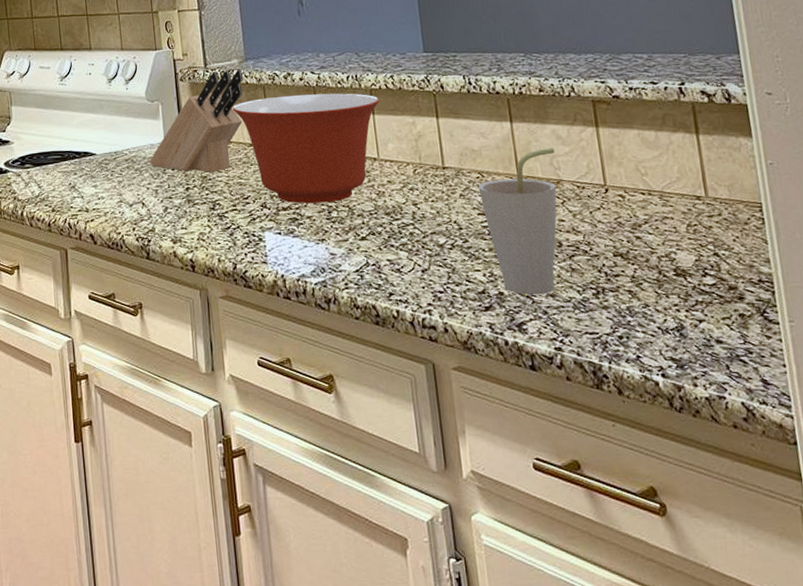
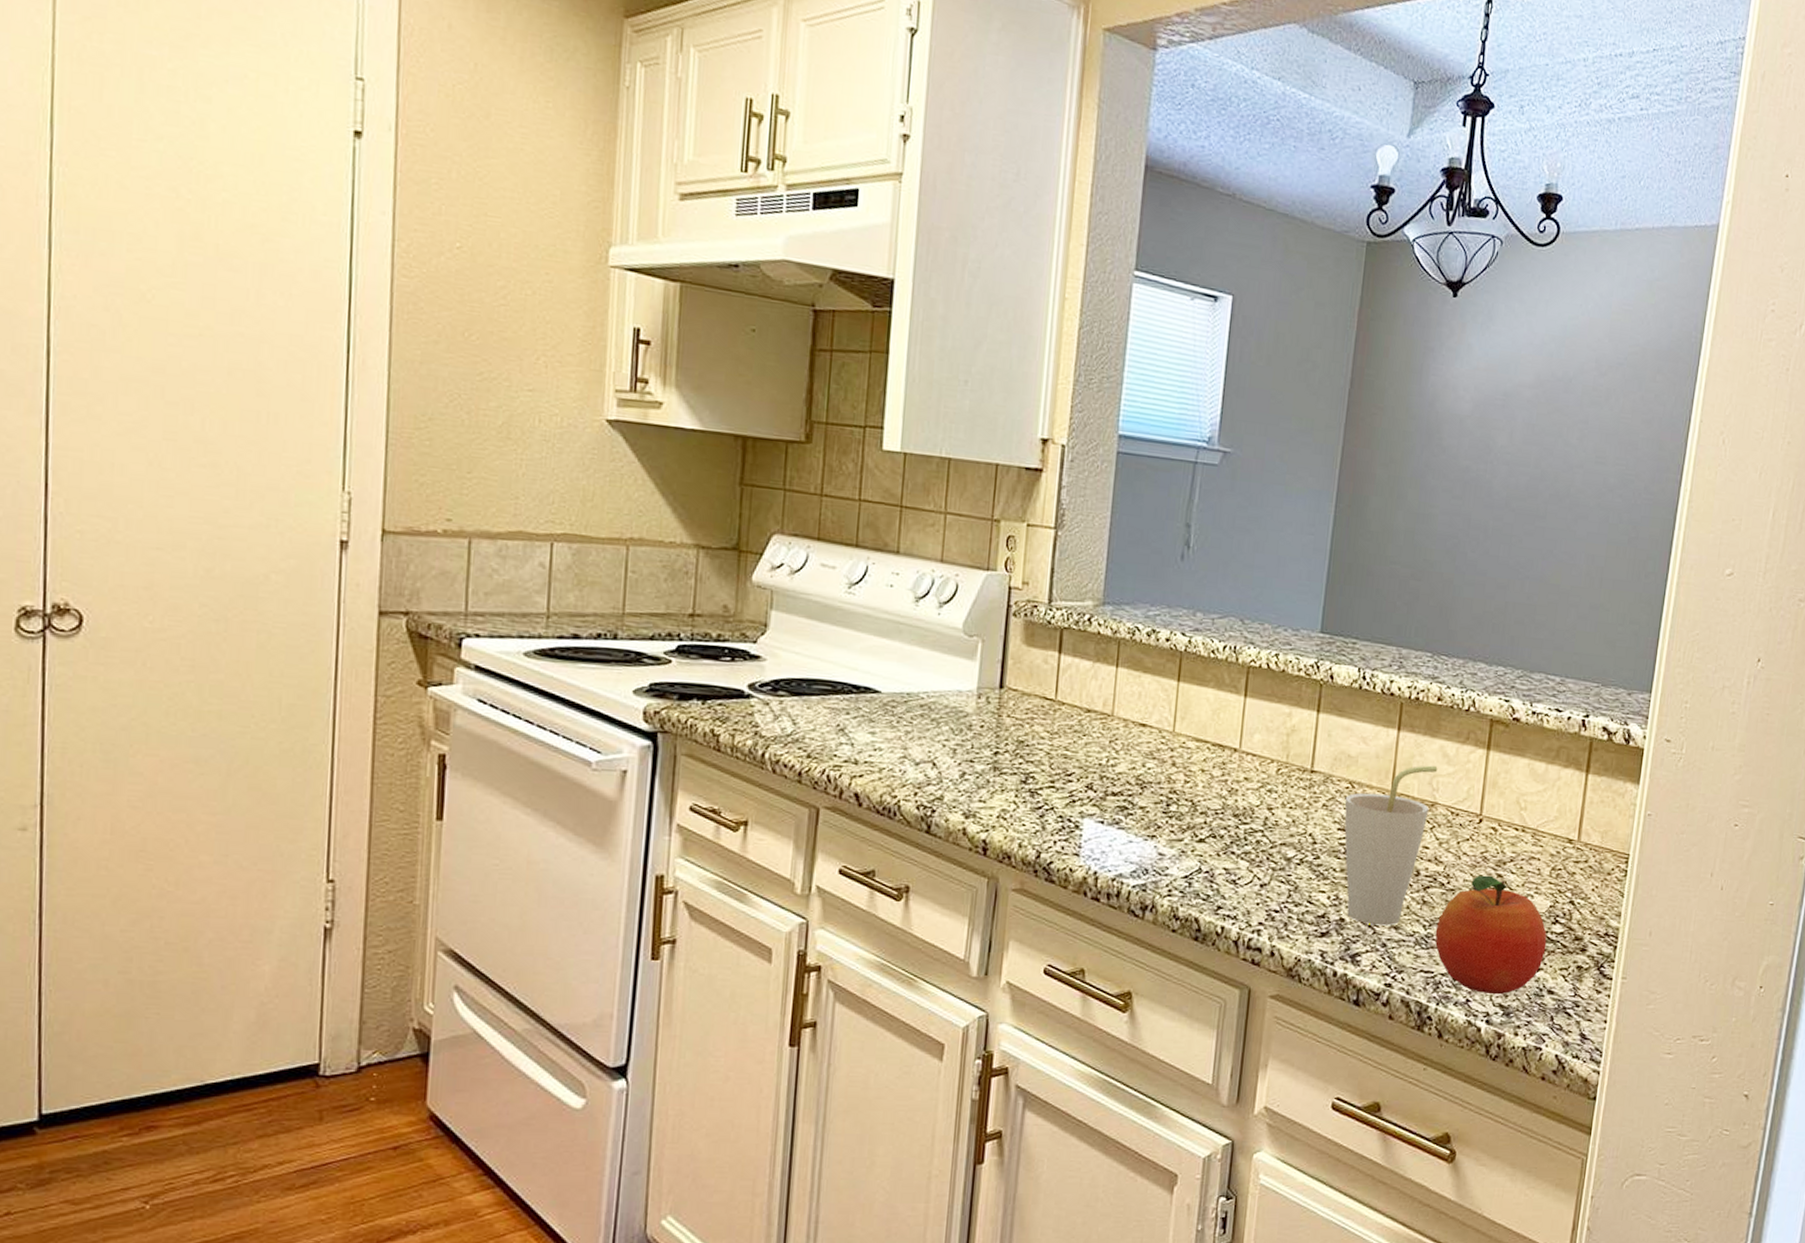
knife block: present [149,70,244,173] -> none [951,610,1096,737]
mixing bowl: present [232,93,380,204] -> none [1073,655,1257,794]
fruit: none [590,238,703,349] -> present [1435,875,1547,995]

